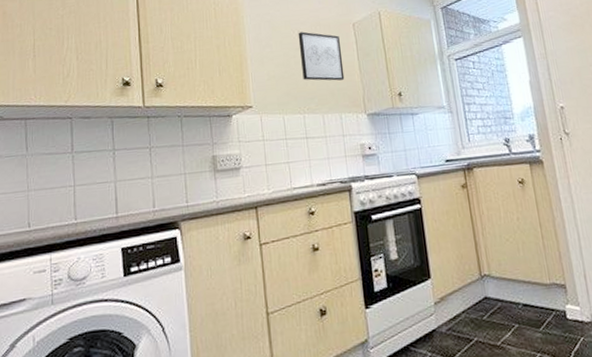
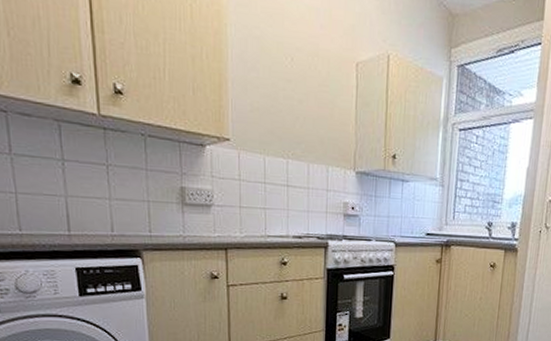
wall art: present [298,31,345,81] -> none [290,60,339,129]

